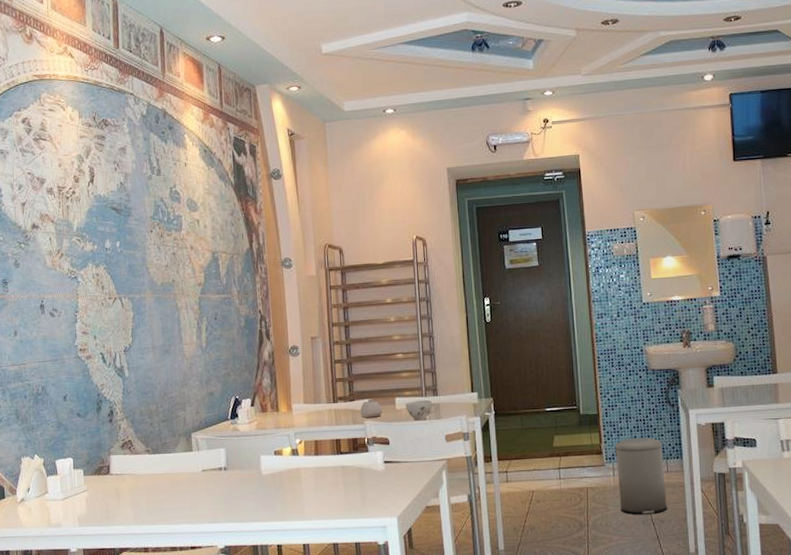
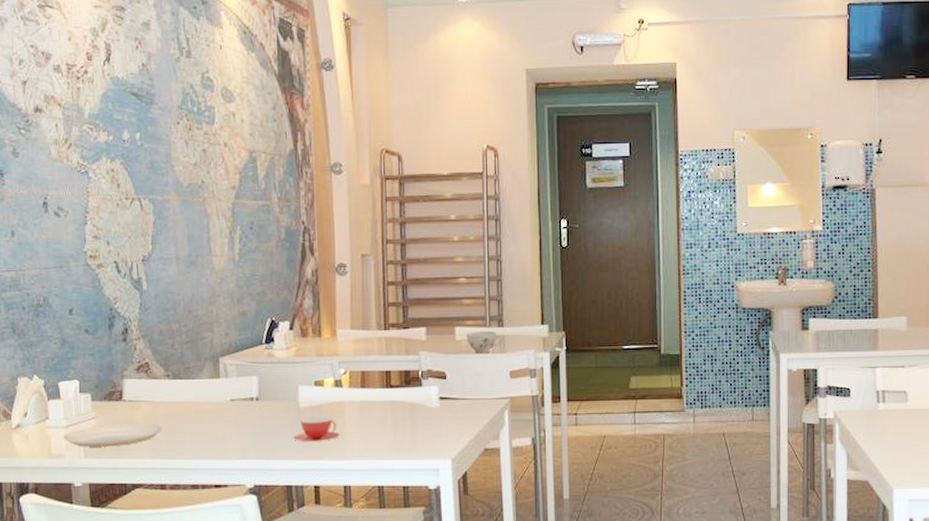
plate: none [60,494,145,517] -> present [62,423,163,447]
teacup: none [257,482,298,505] -> present [293,417,340,441]
sugar bowl: present [360,399,383,418] -> none [414,327,440,348]
pedal bin: present [615,437,667,515] -> none [697,381,750,466]

